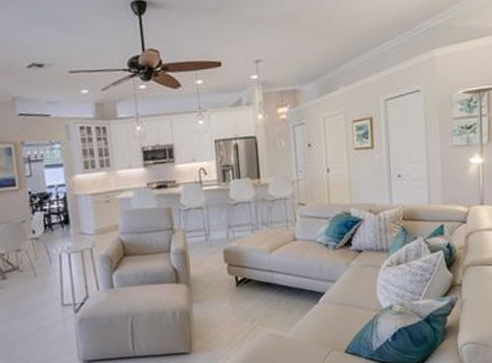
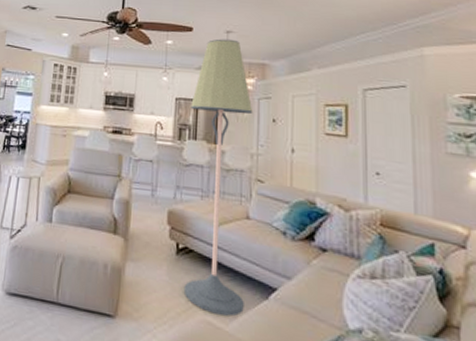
floor lamp: none [230,69,300,327] -> present [183,39,253,317]

